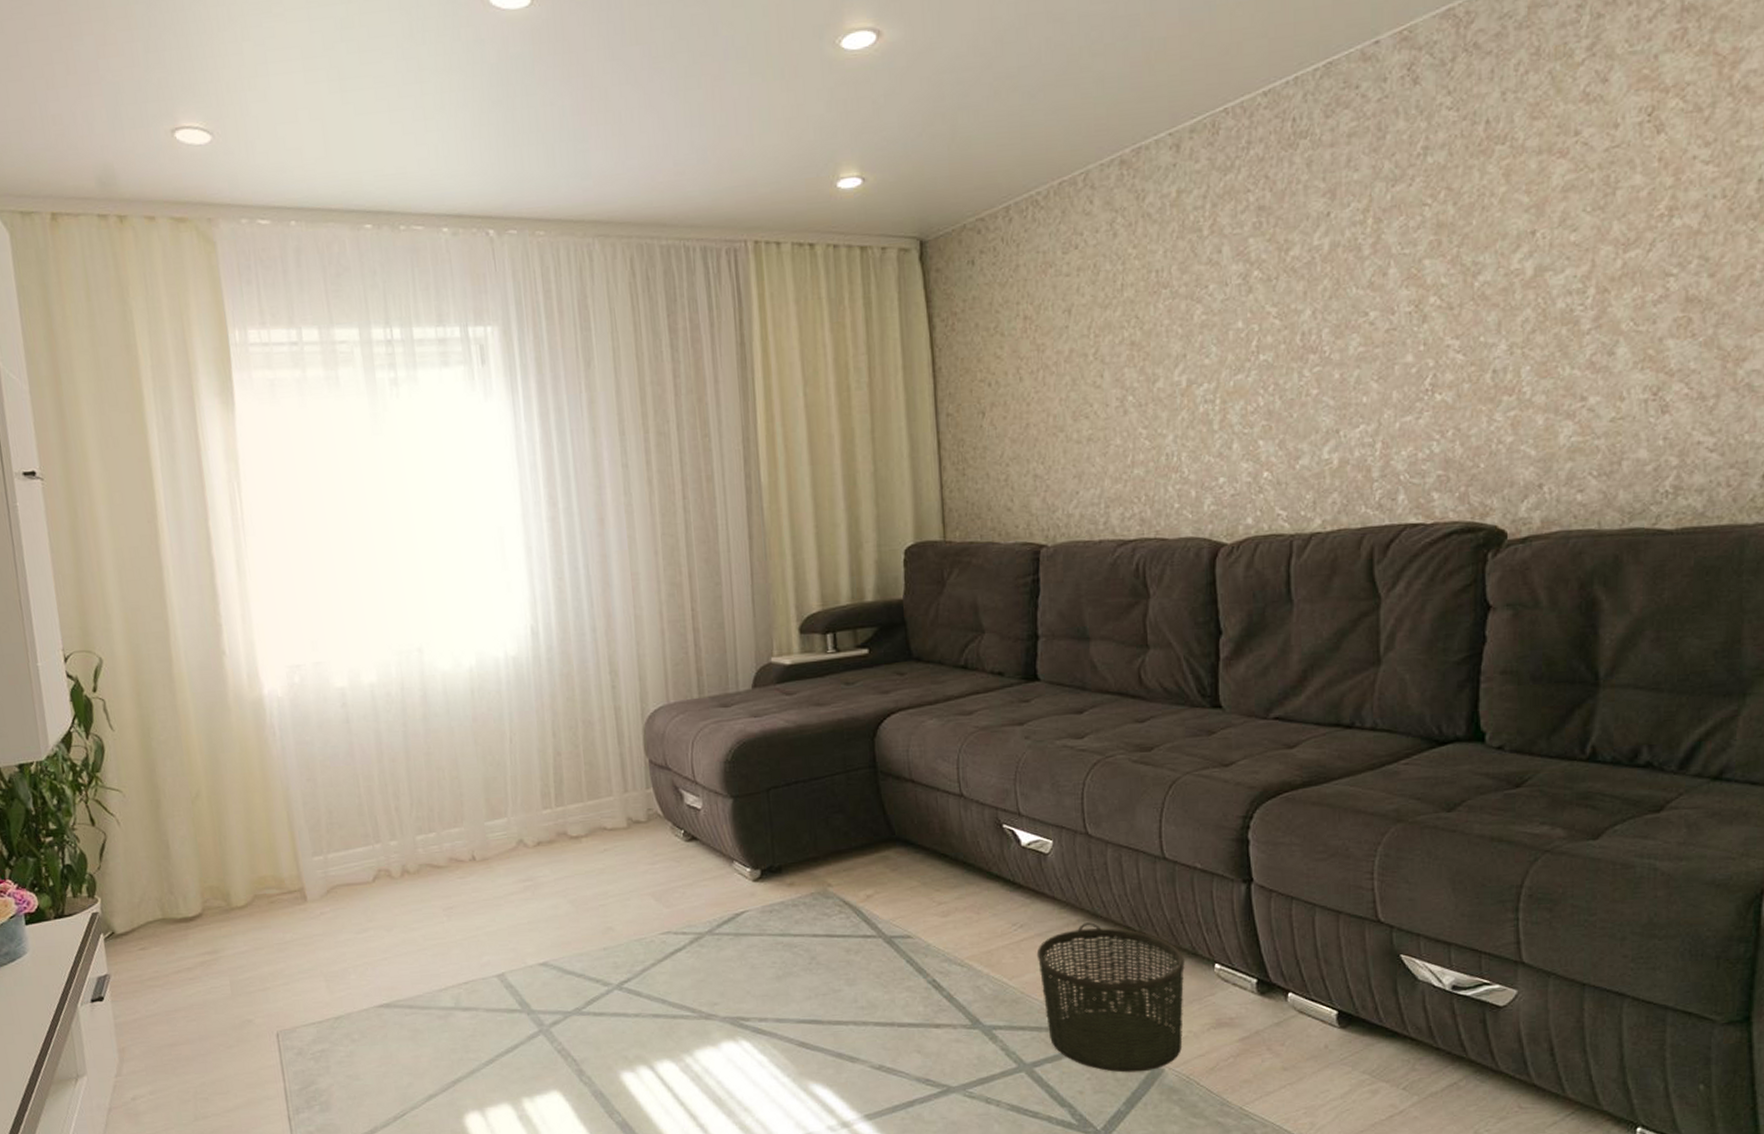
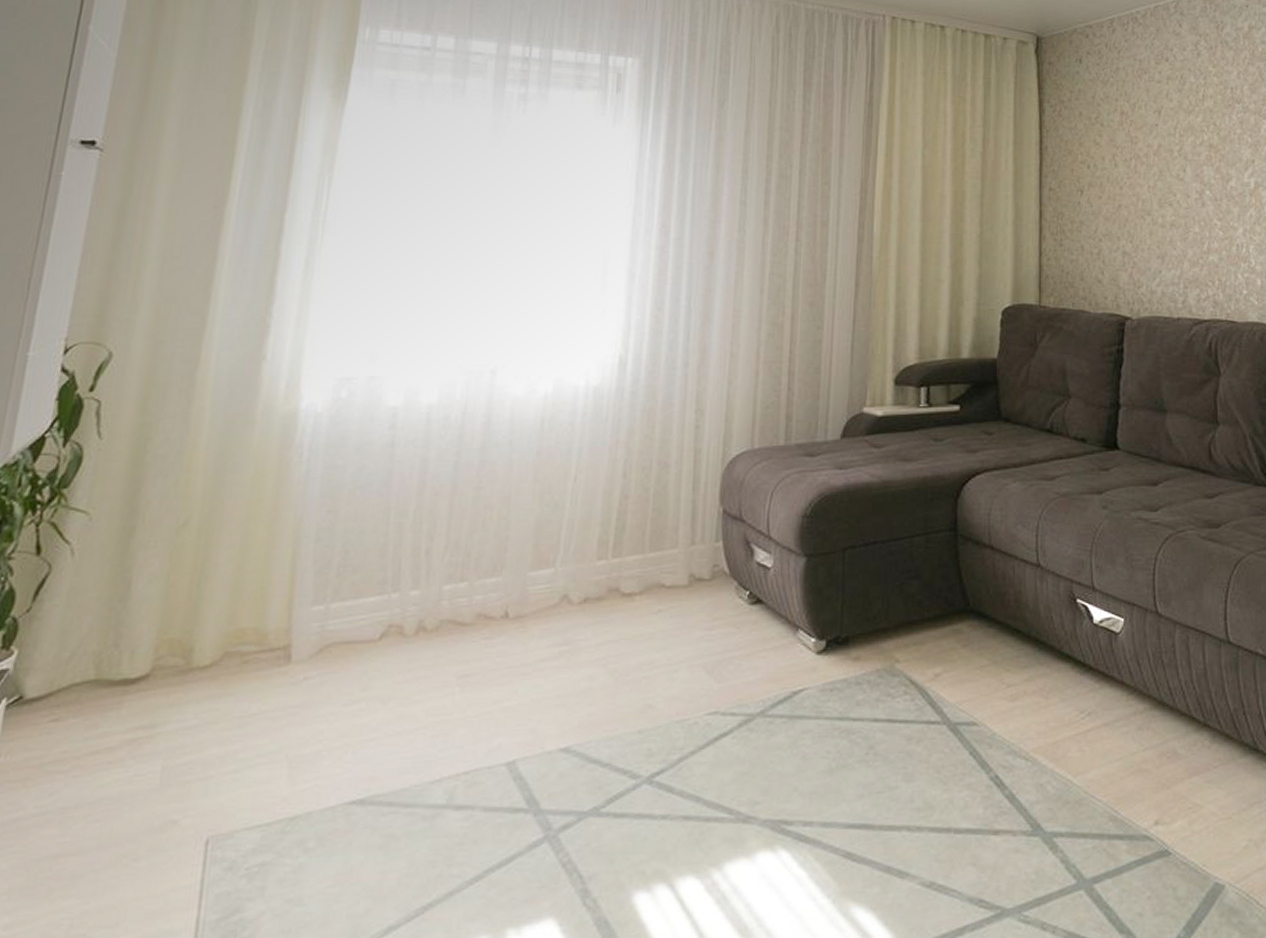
basket: present [1036,922,1185,1073] -> none [1102,711,1246,890]

